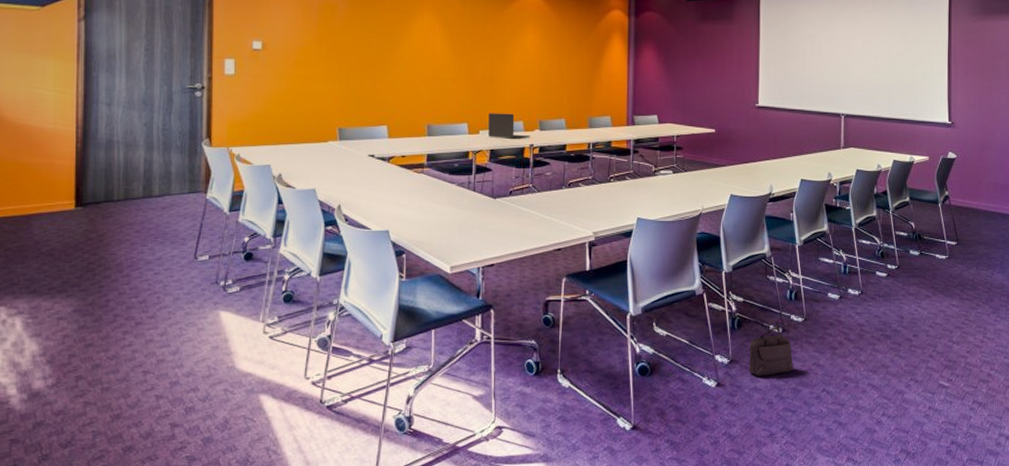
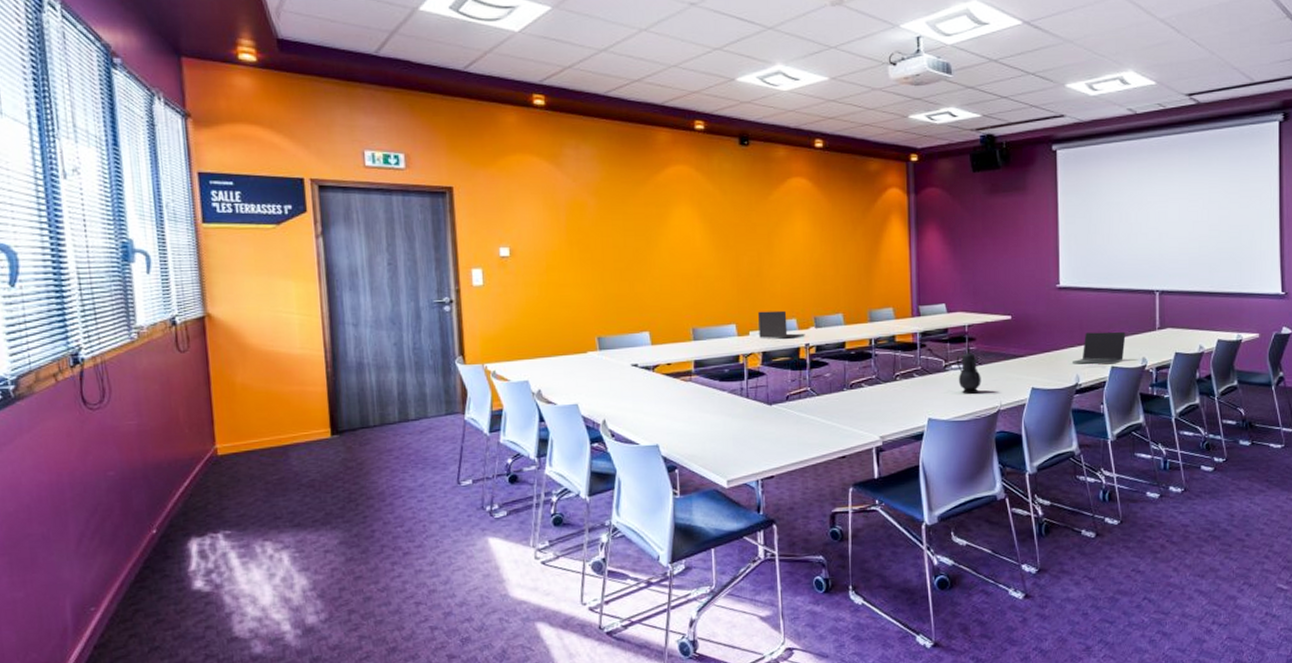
coffeepot: none [665,154,686,197] -> present [956,346,981,394]
handbag: present [748,320,794,376] -> none [1059,524,1111,585]
laptop: none [767,148,815,177] -> present [1073,331,1126,365]

